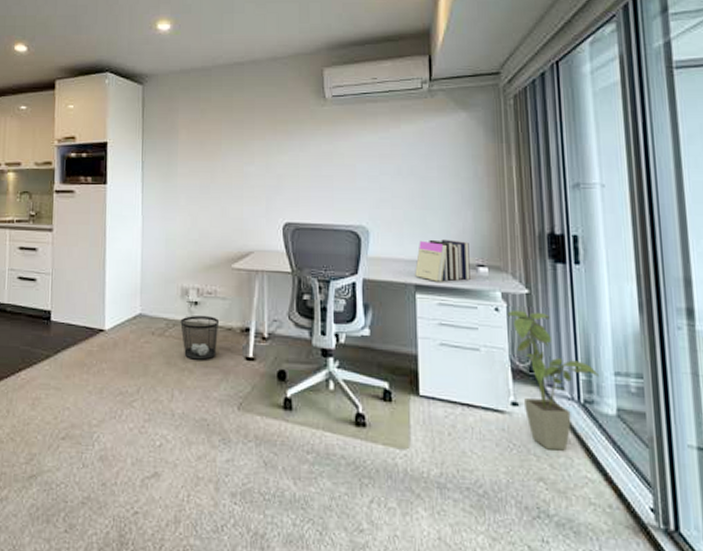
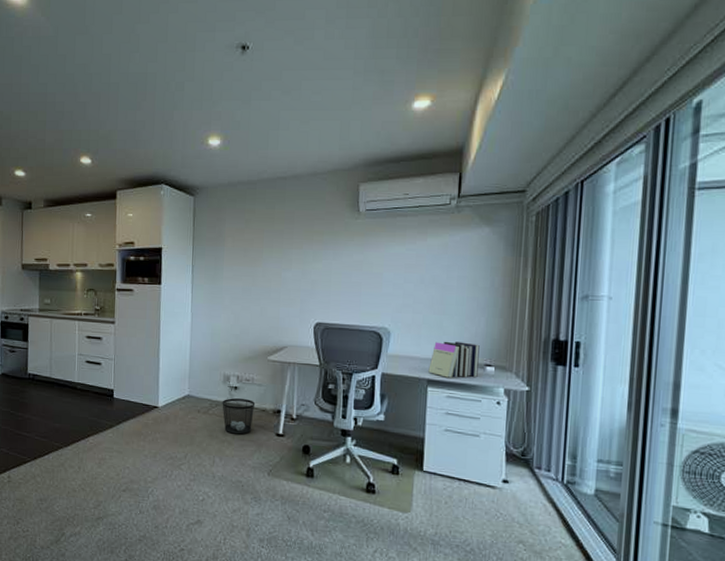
house plant: present [507,309,599,451] -> none [507,404,583,521]

